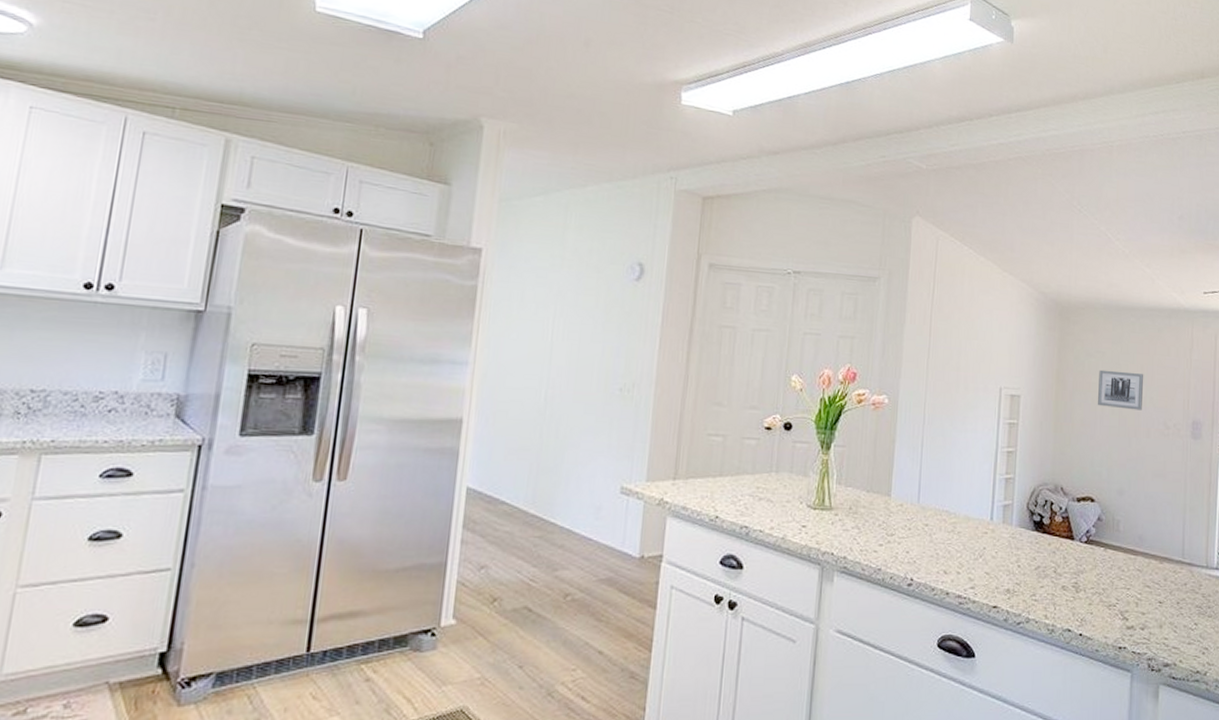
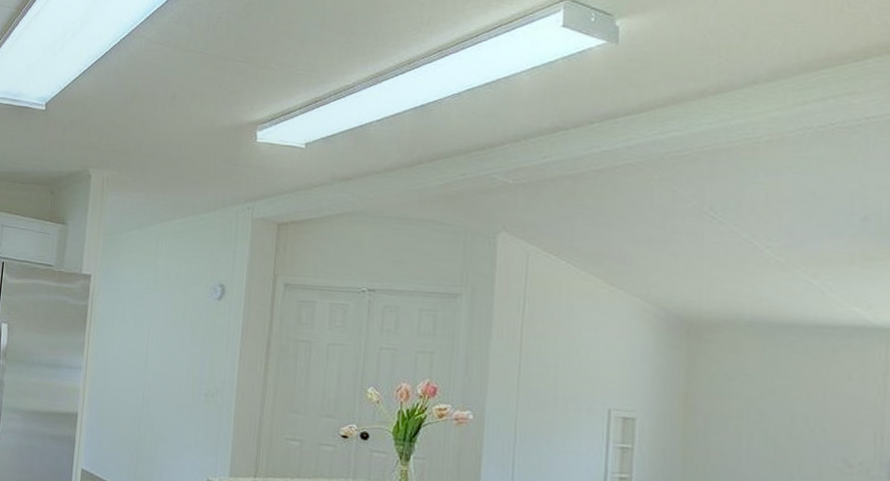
wall art: present [1097,369,1144,411] -> none [742,394,812,443]

